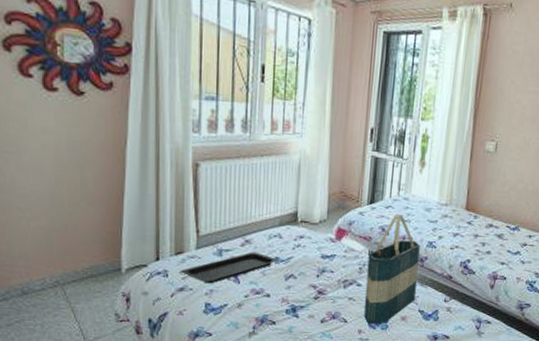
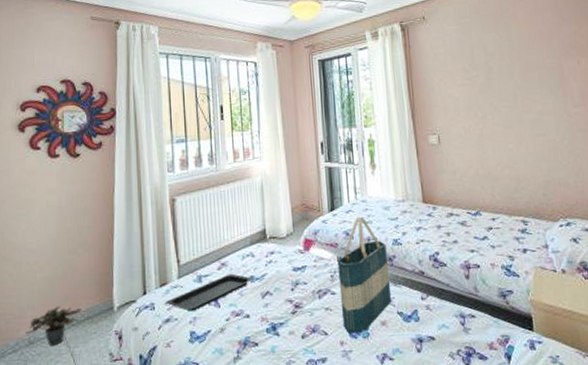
potted plant: none [18,259,84,299] -> present [26,306,82,346]

